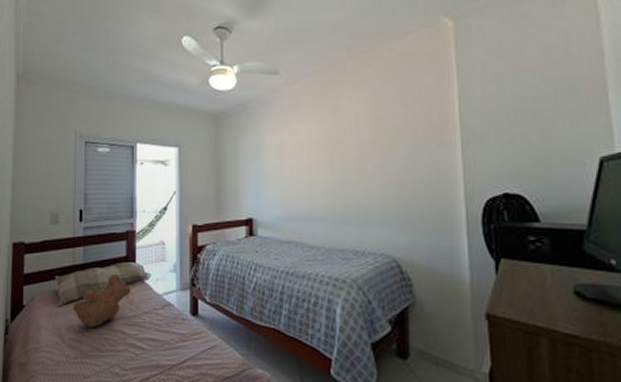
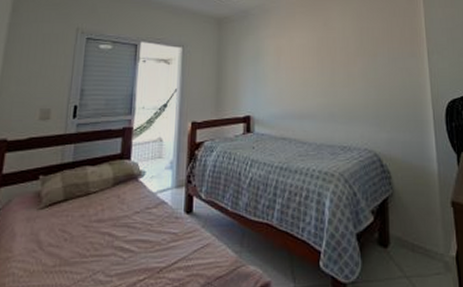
teddy bear: present [72,273,131,328] -> none [55,171,123,232]

